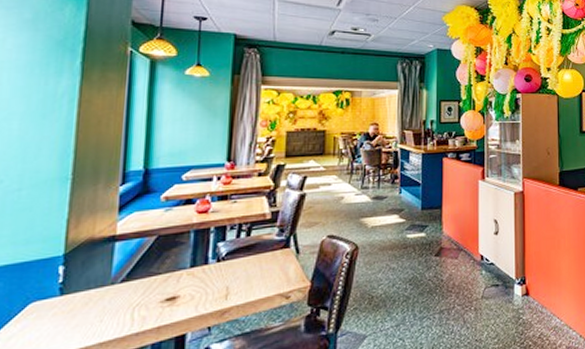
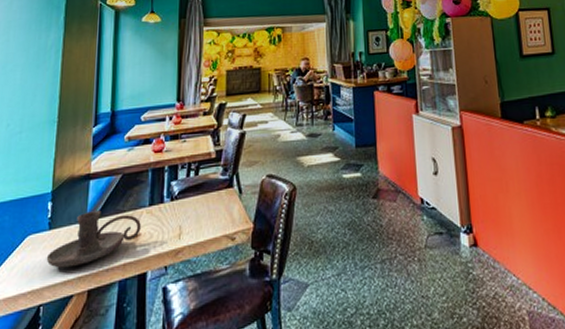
candle holder: none [56,274,180,335] -> present [46,211,141,268]

